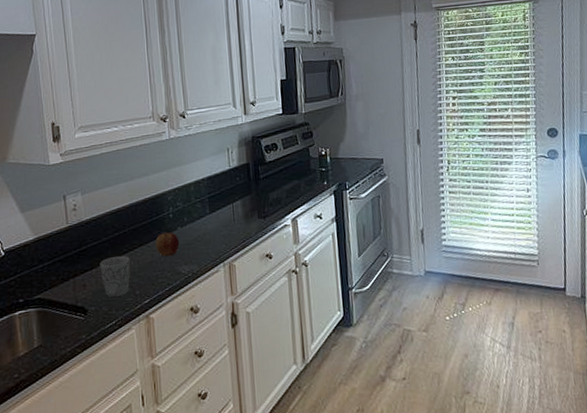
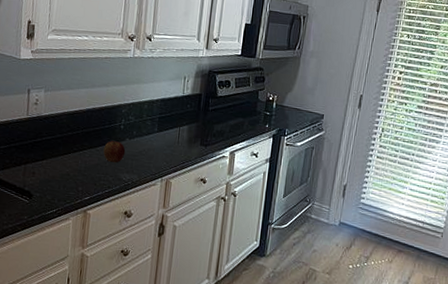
mug: present [100,255,131,298] -> none [50,153,78,189]

